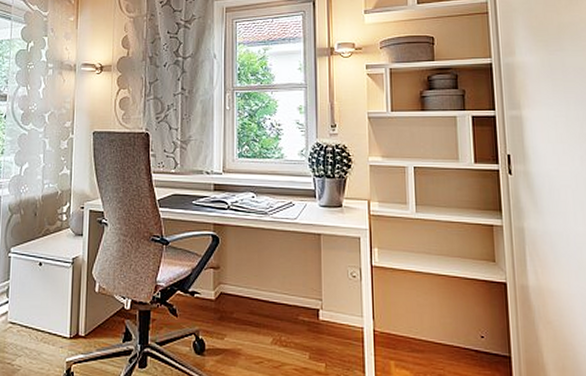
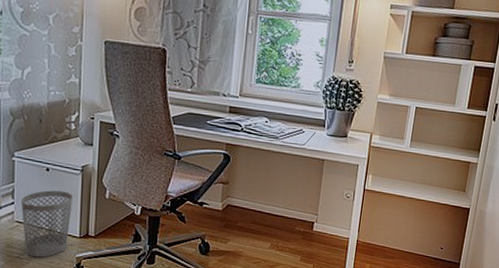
wastebasket: none [14,286,64,363] -> present [20,190,73,258]

